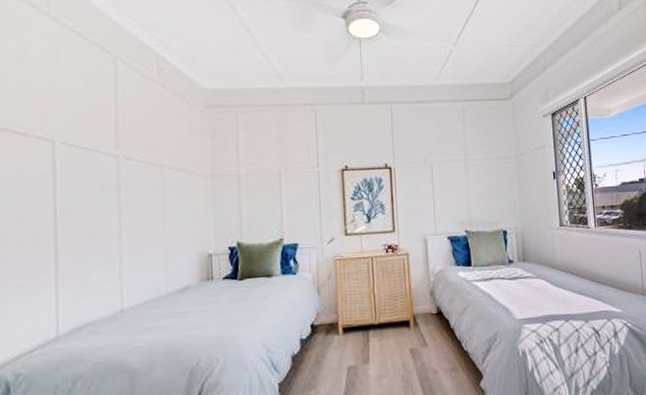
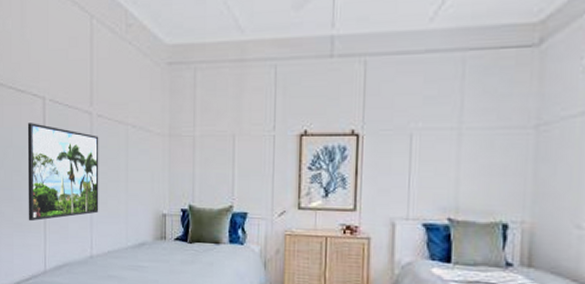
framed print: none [29,168,130,281] -> present [27,123,99,222]

